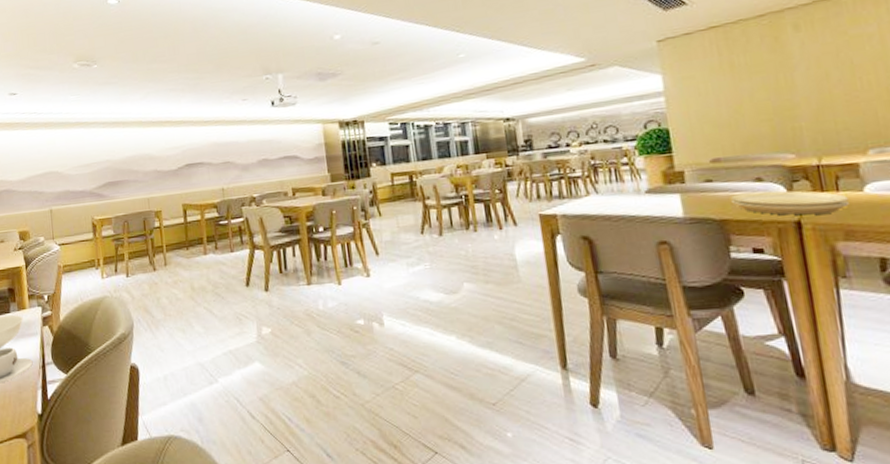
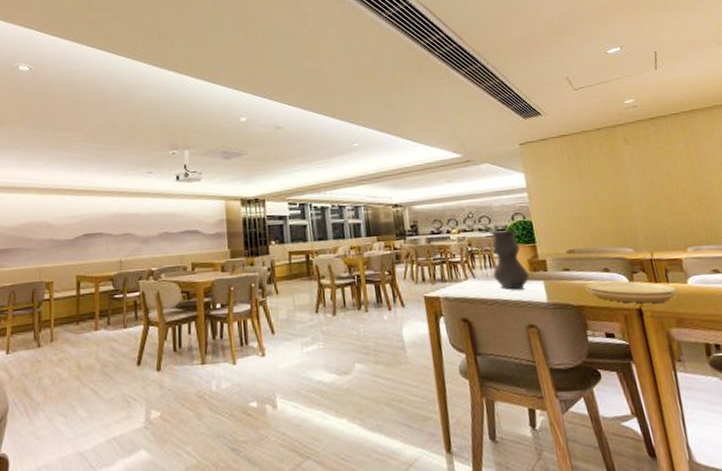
vase: none [615,139,663,205] -> present [488,229,530,290]

